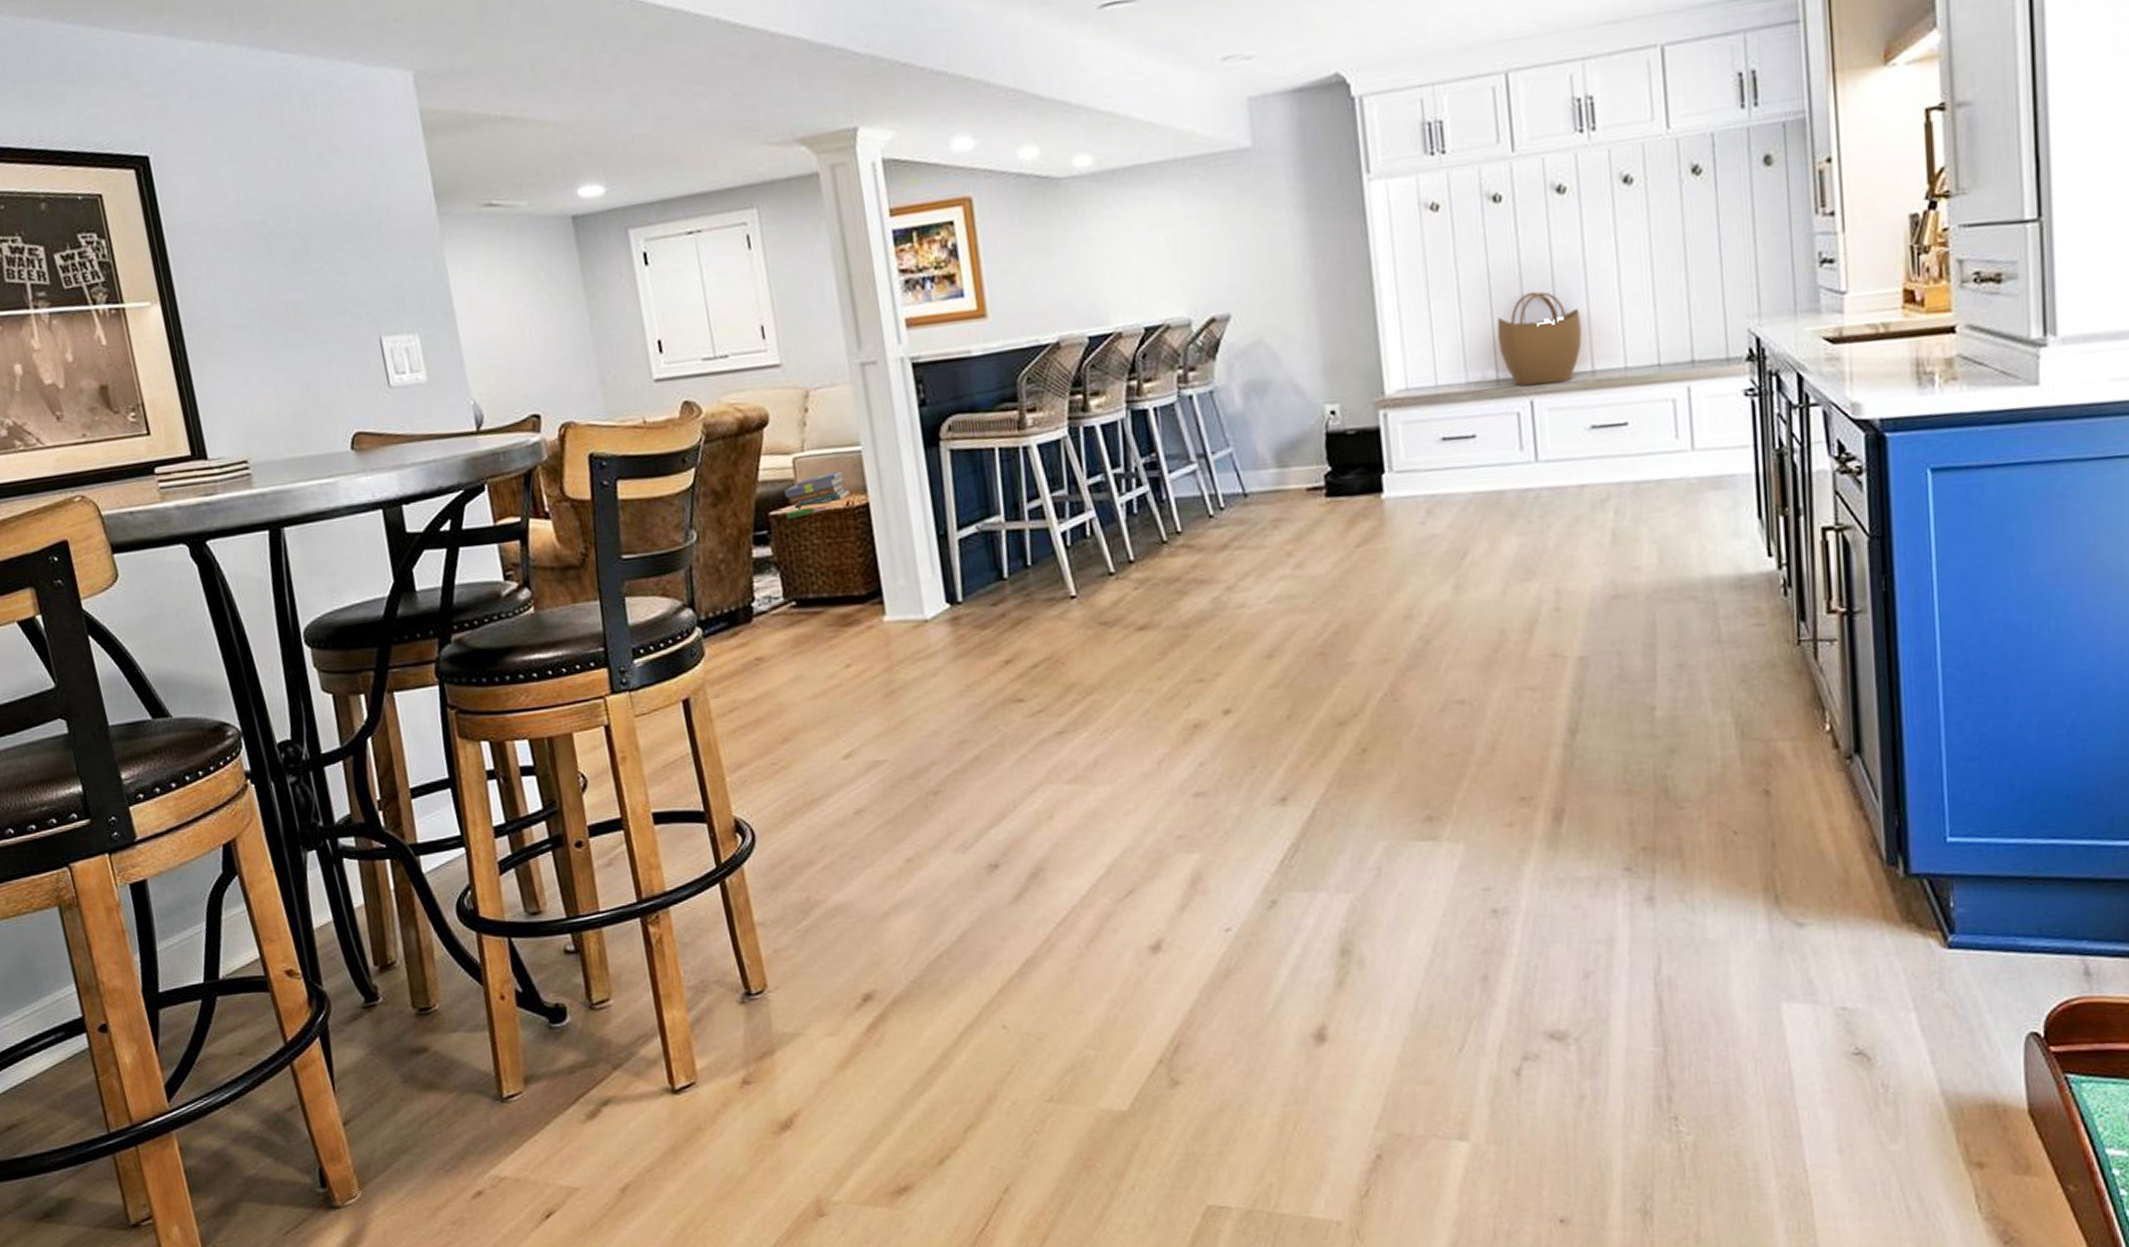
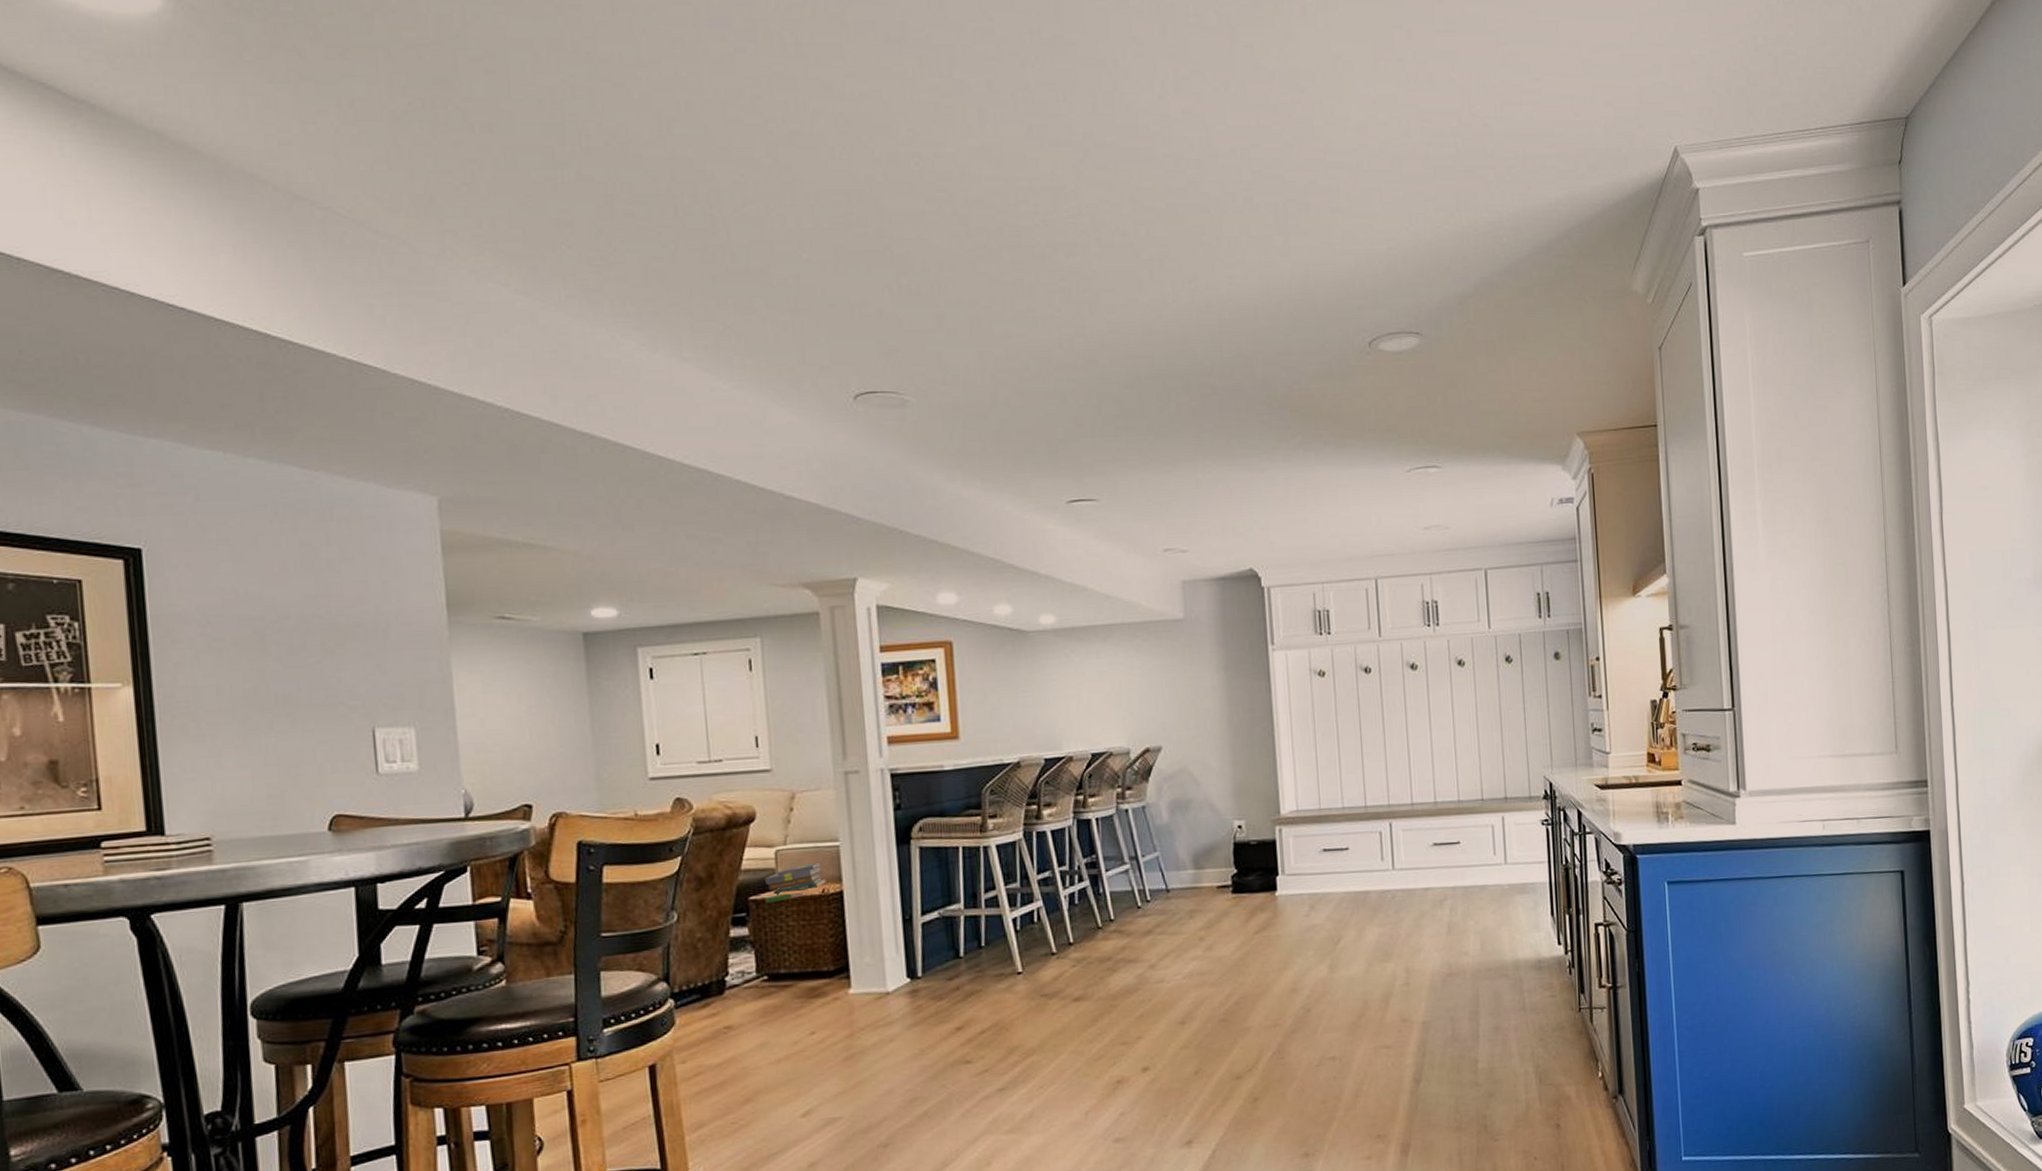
woven basket: present [1497,291,1582,387] -> none [1366,741,1428,812]

